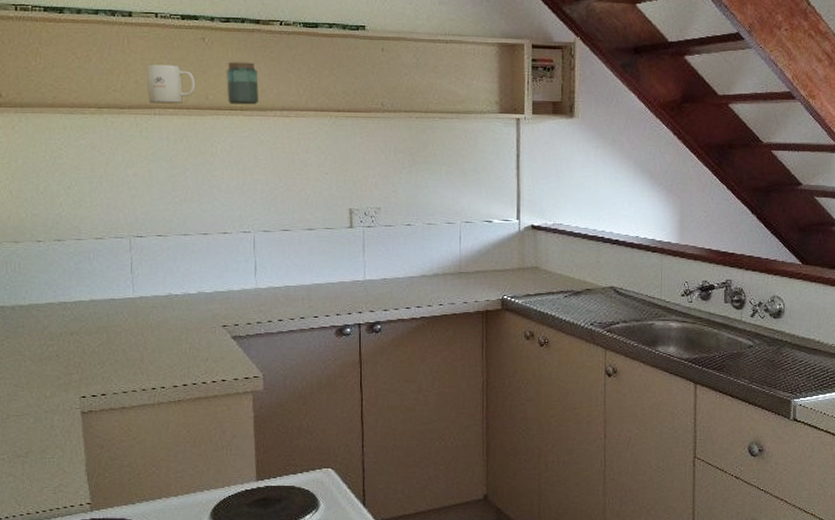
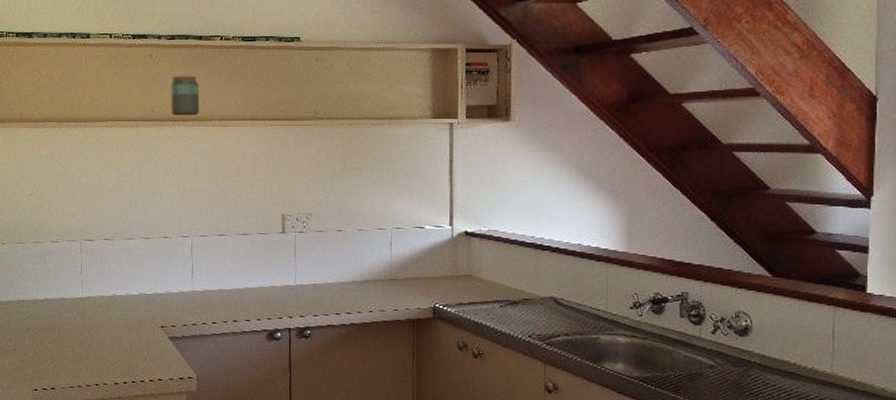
mug: present [147,64,196,104] -> none [100,81,143,117]

